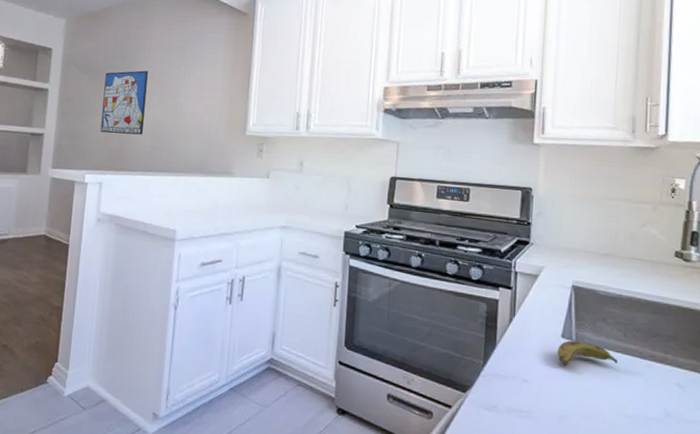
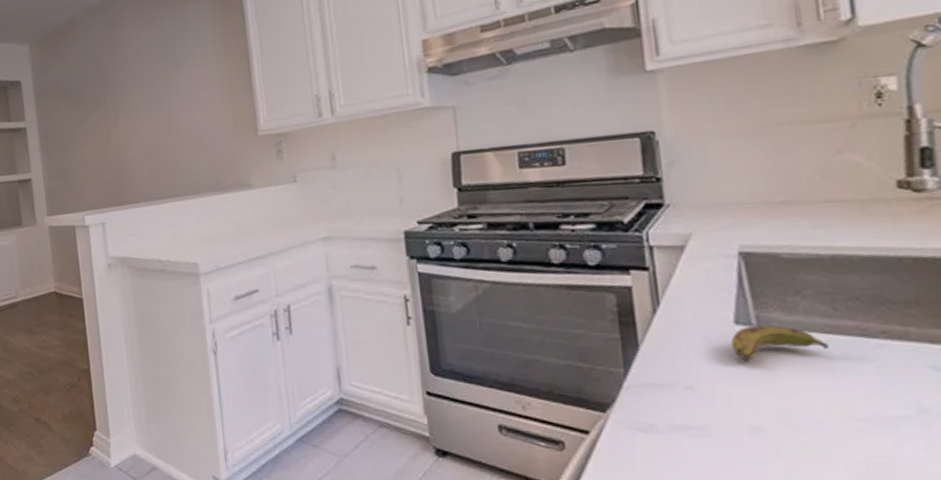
wall art: present [100,70,148,135] -> none [84,84,138,166]

